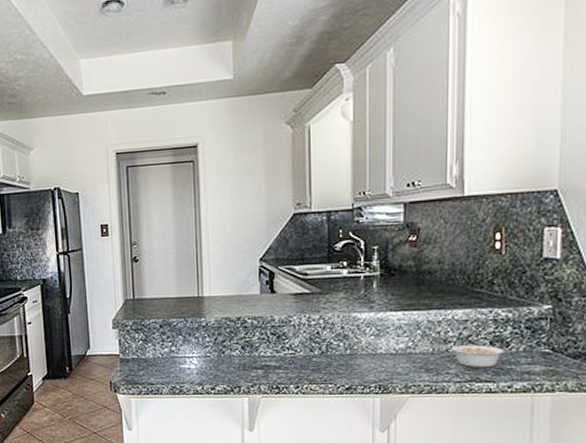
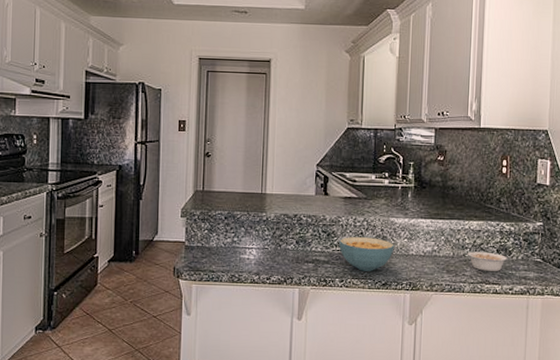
cereal bowl: none [292,337,359,375] -> present [339,237,394,271]

